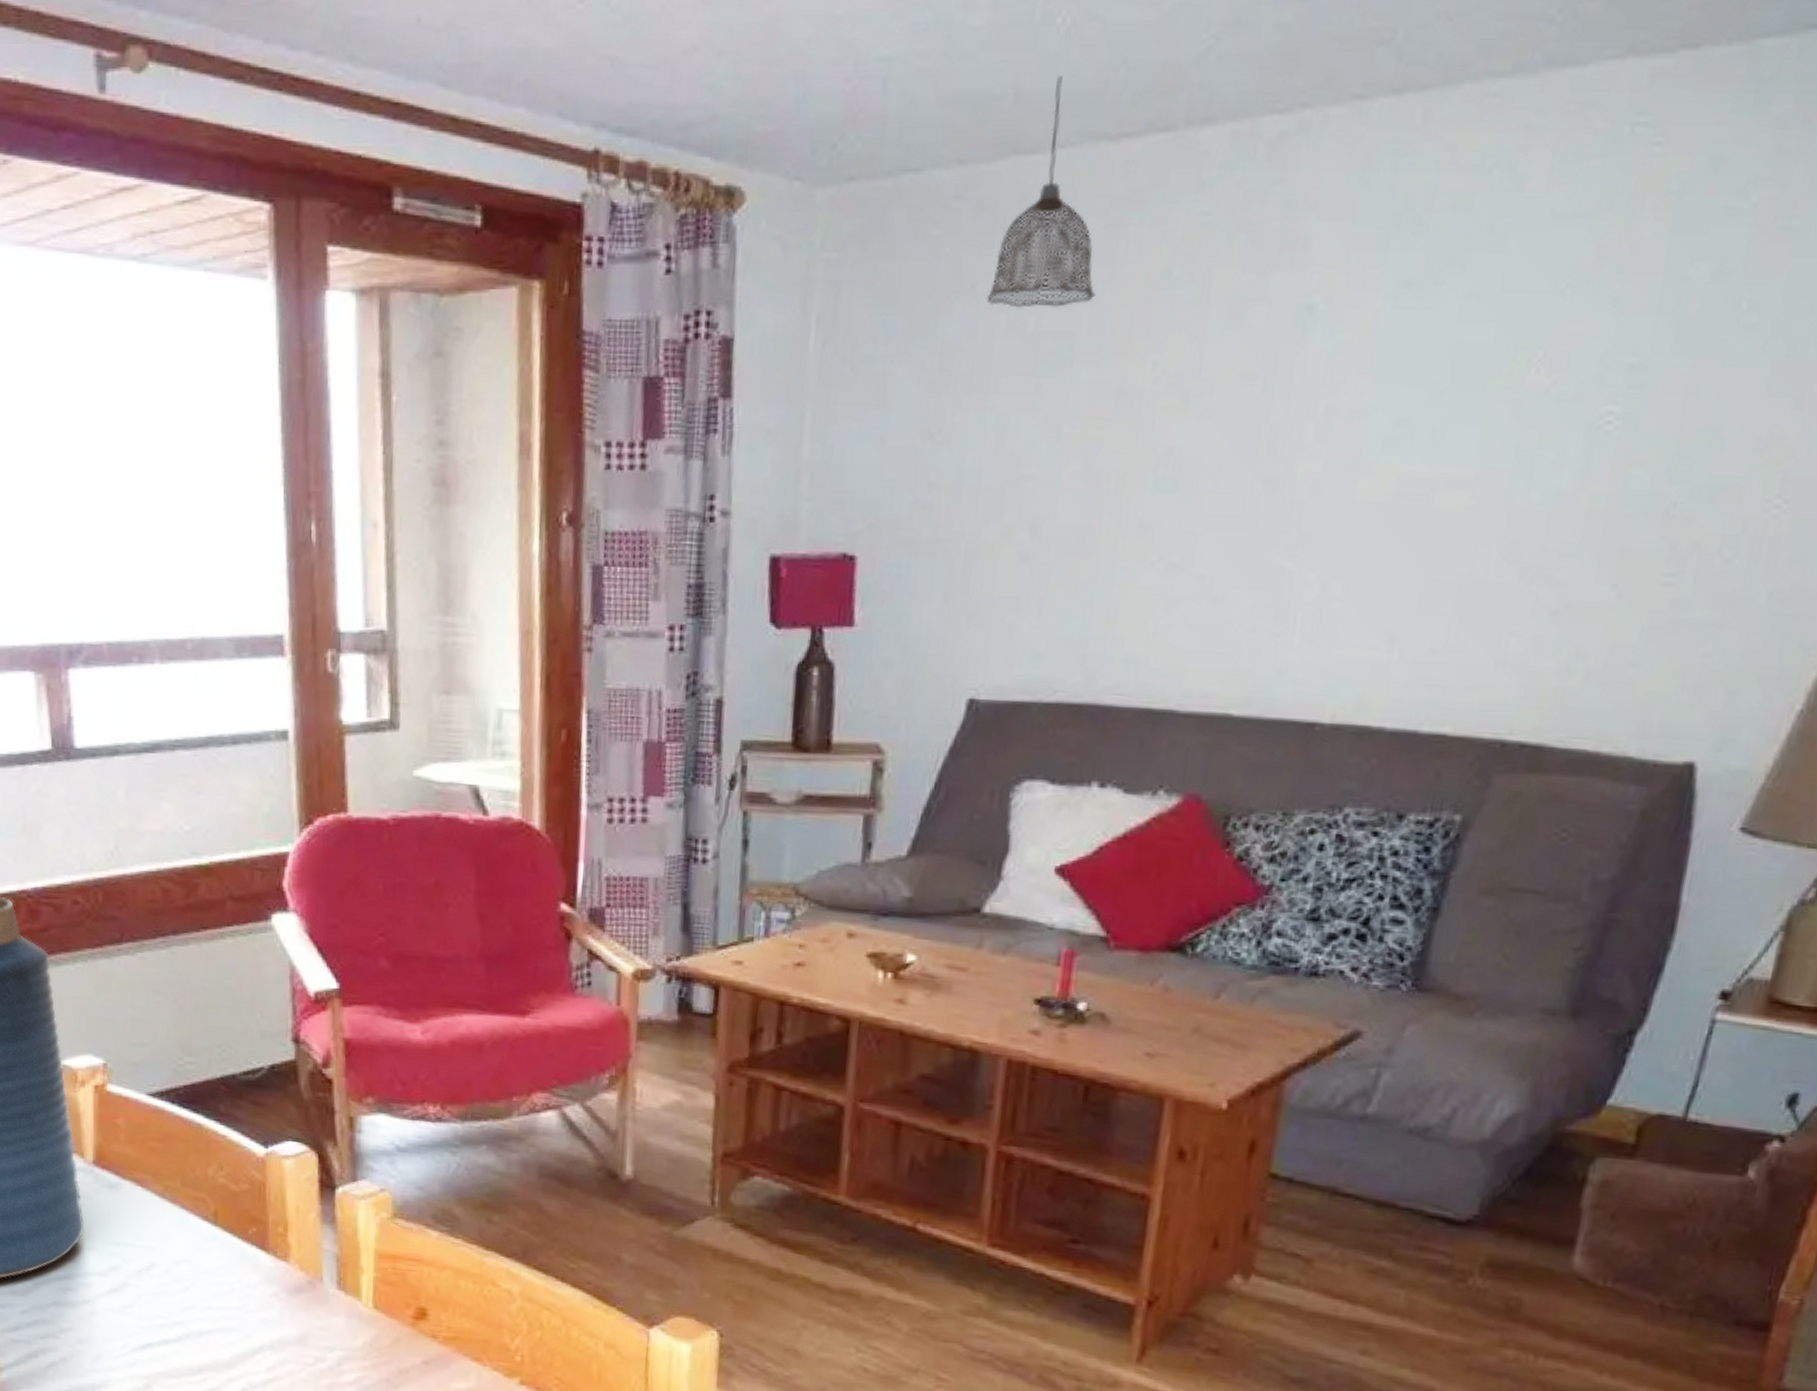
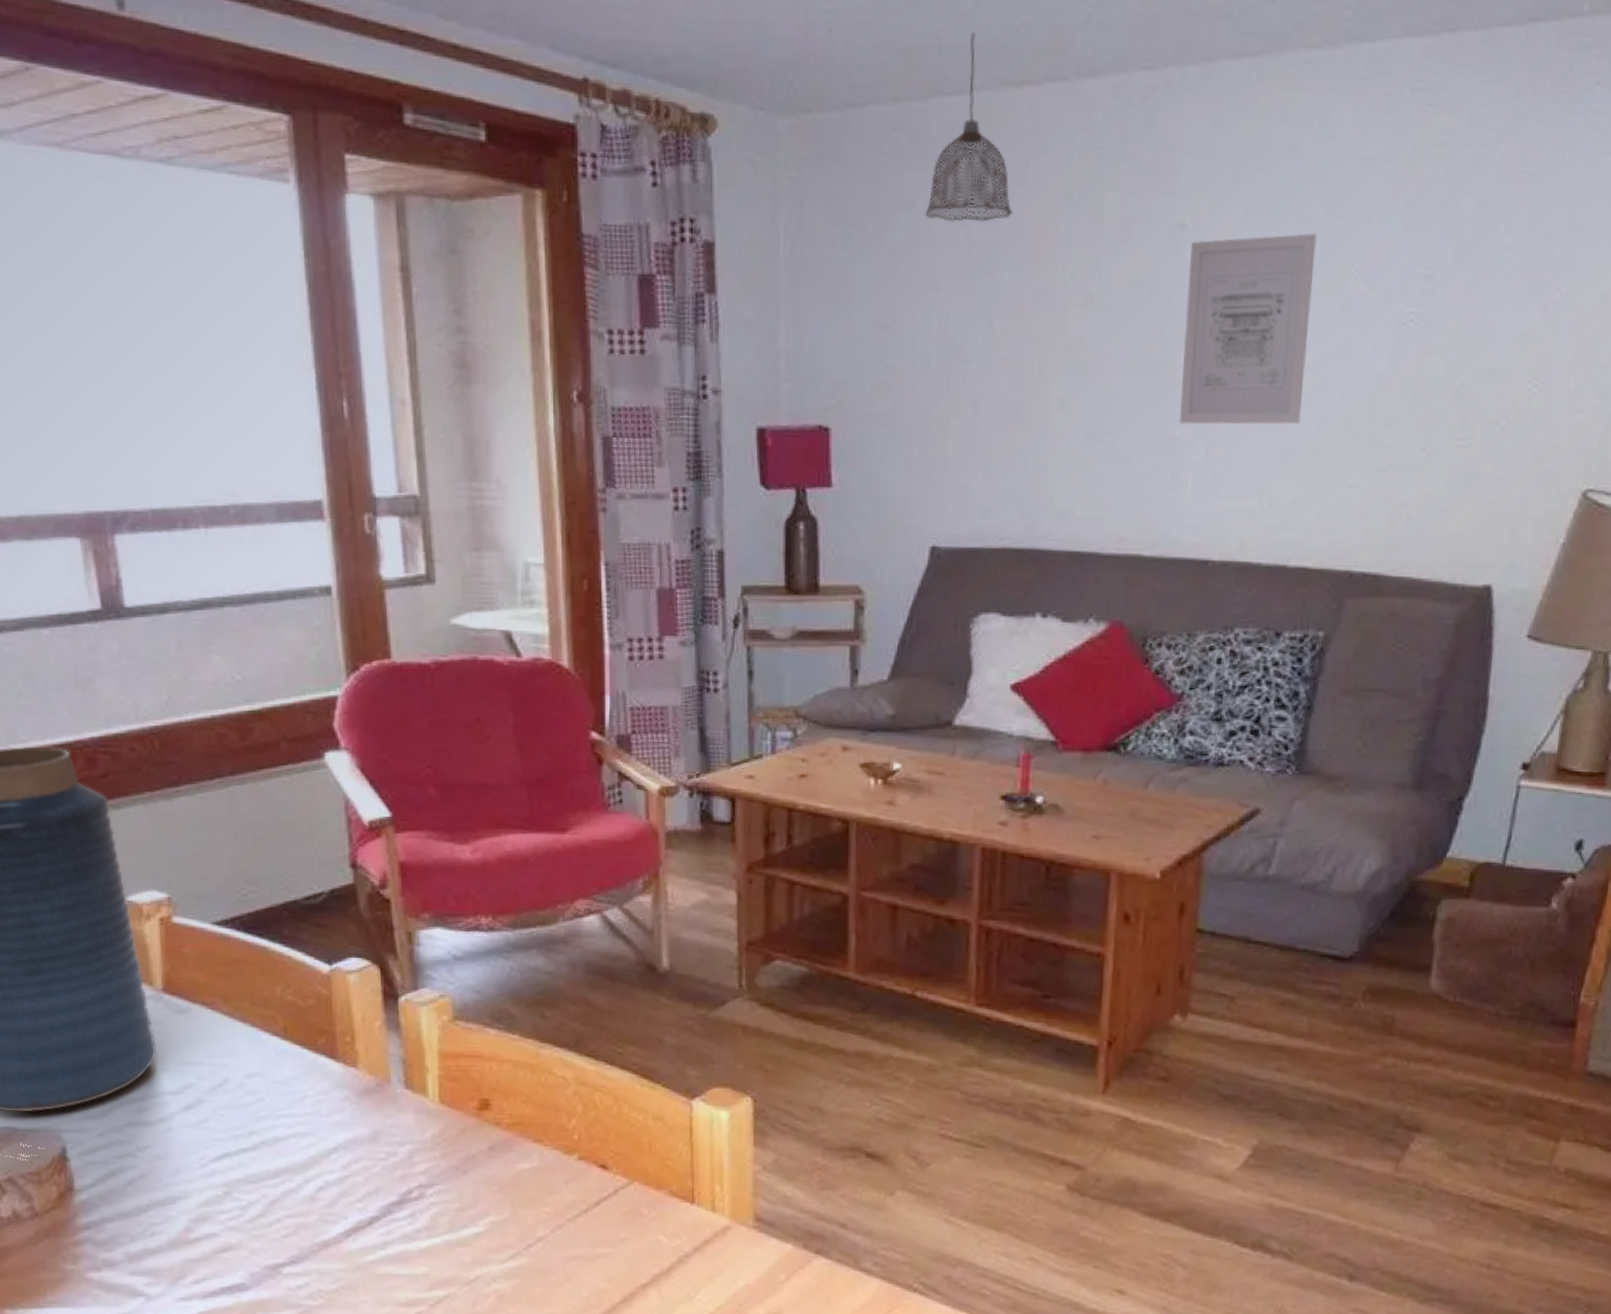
wall art: none [1289,312,1488,555] -> present [1179,232,1317,425]

